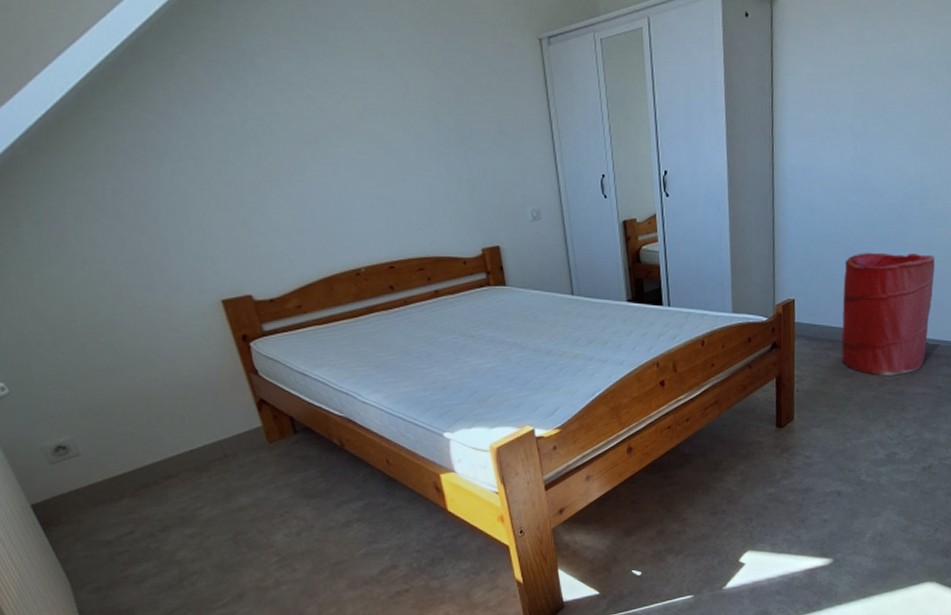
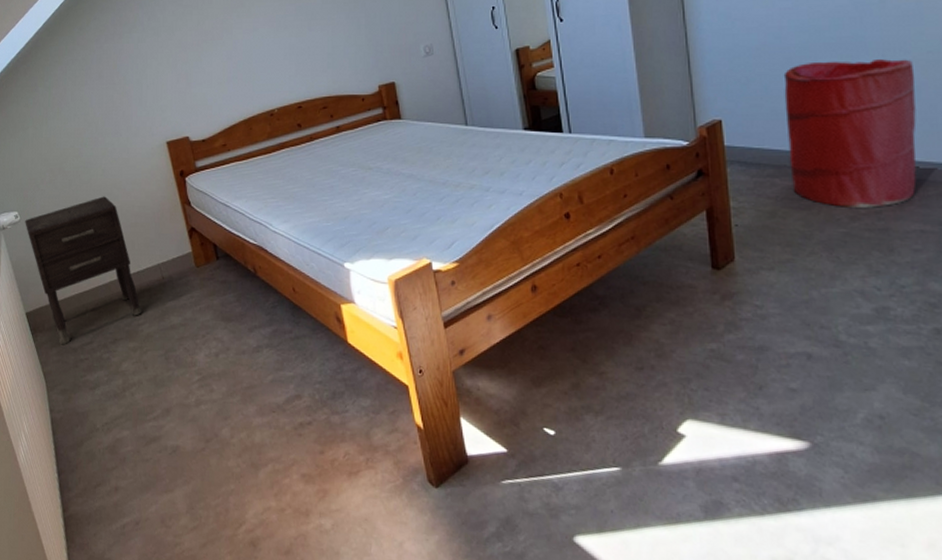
nightstand: none [17,363,201,539] -> present [25,196,143,345]

